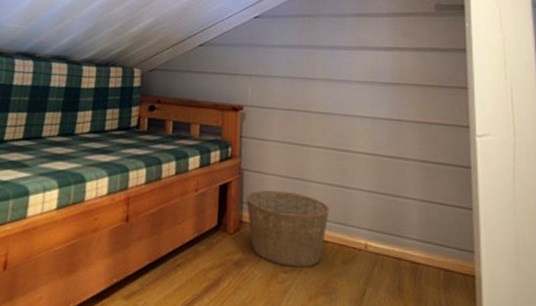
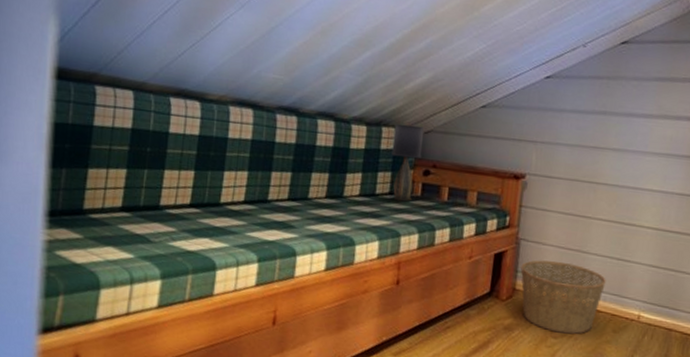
table lamp: none [119,63,148,137] -> present [391,123,424,202]

